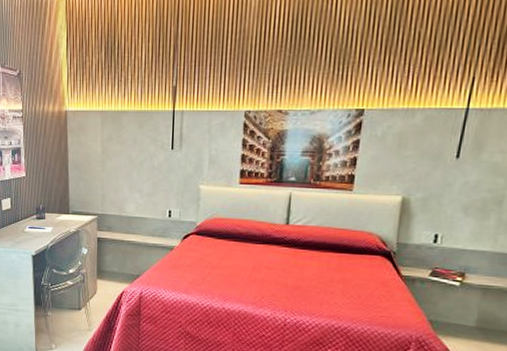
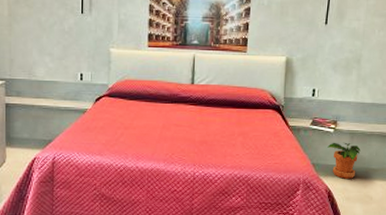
potted plant: none [450,297,496,342] -> present [327,142,361,179]

